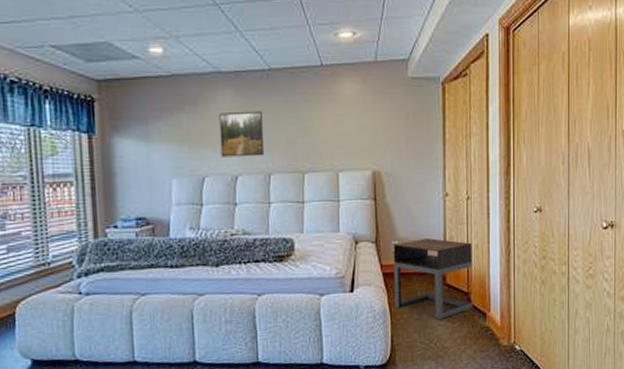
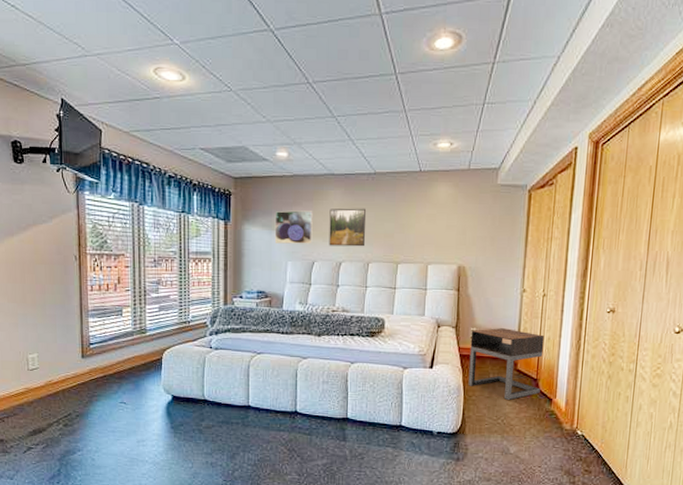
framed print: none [151,116,201,158] -> present [274,210,313,244]

